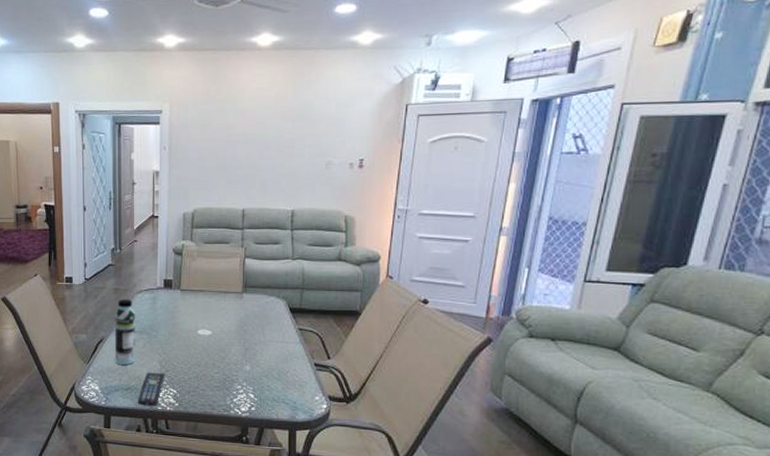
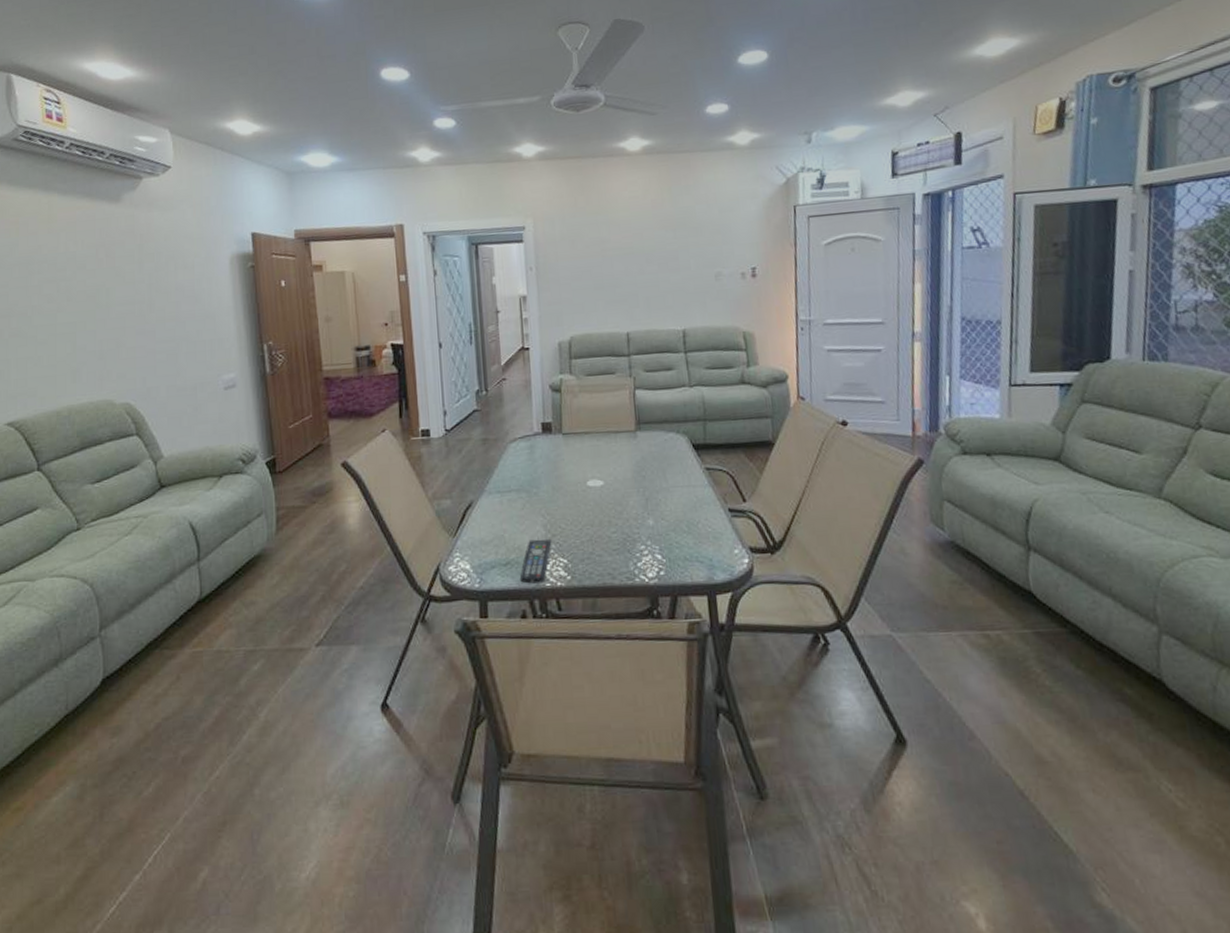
water bottle: present [115,299,135,365] -> none [485,450,513,534]

